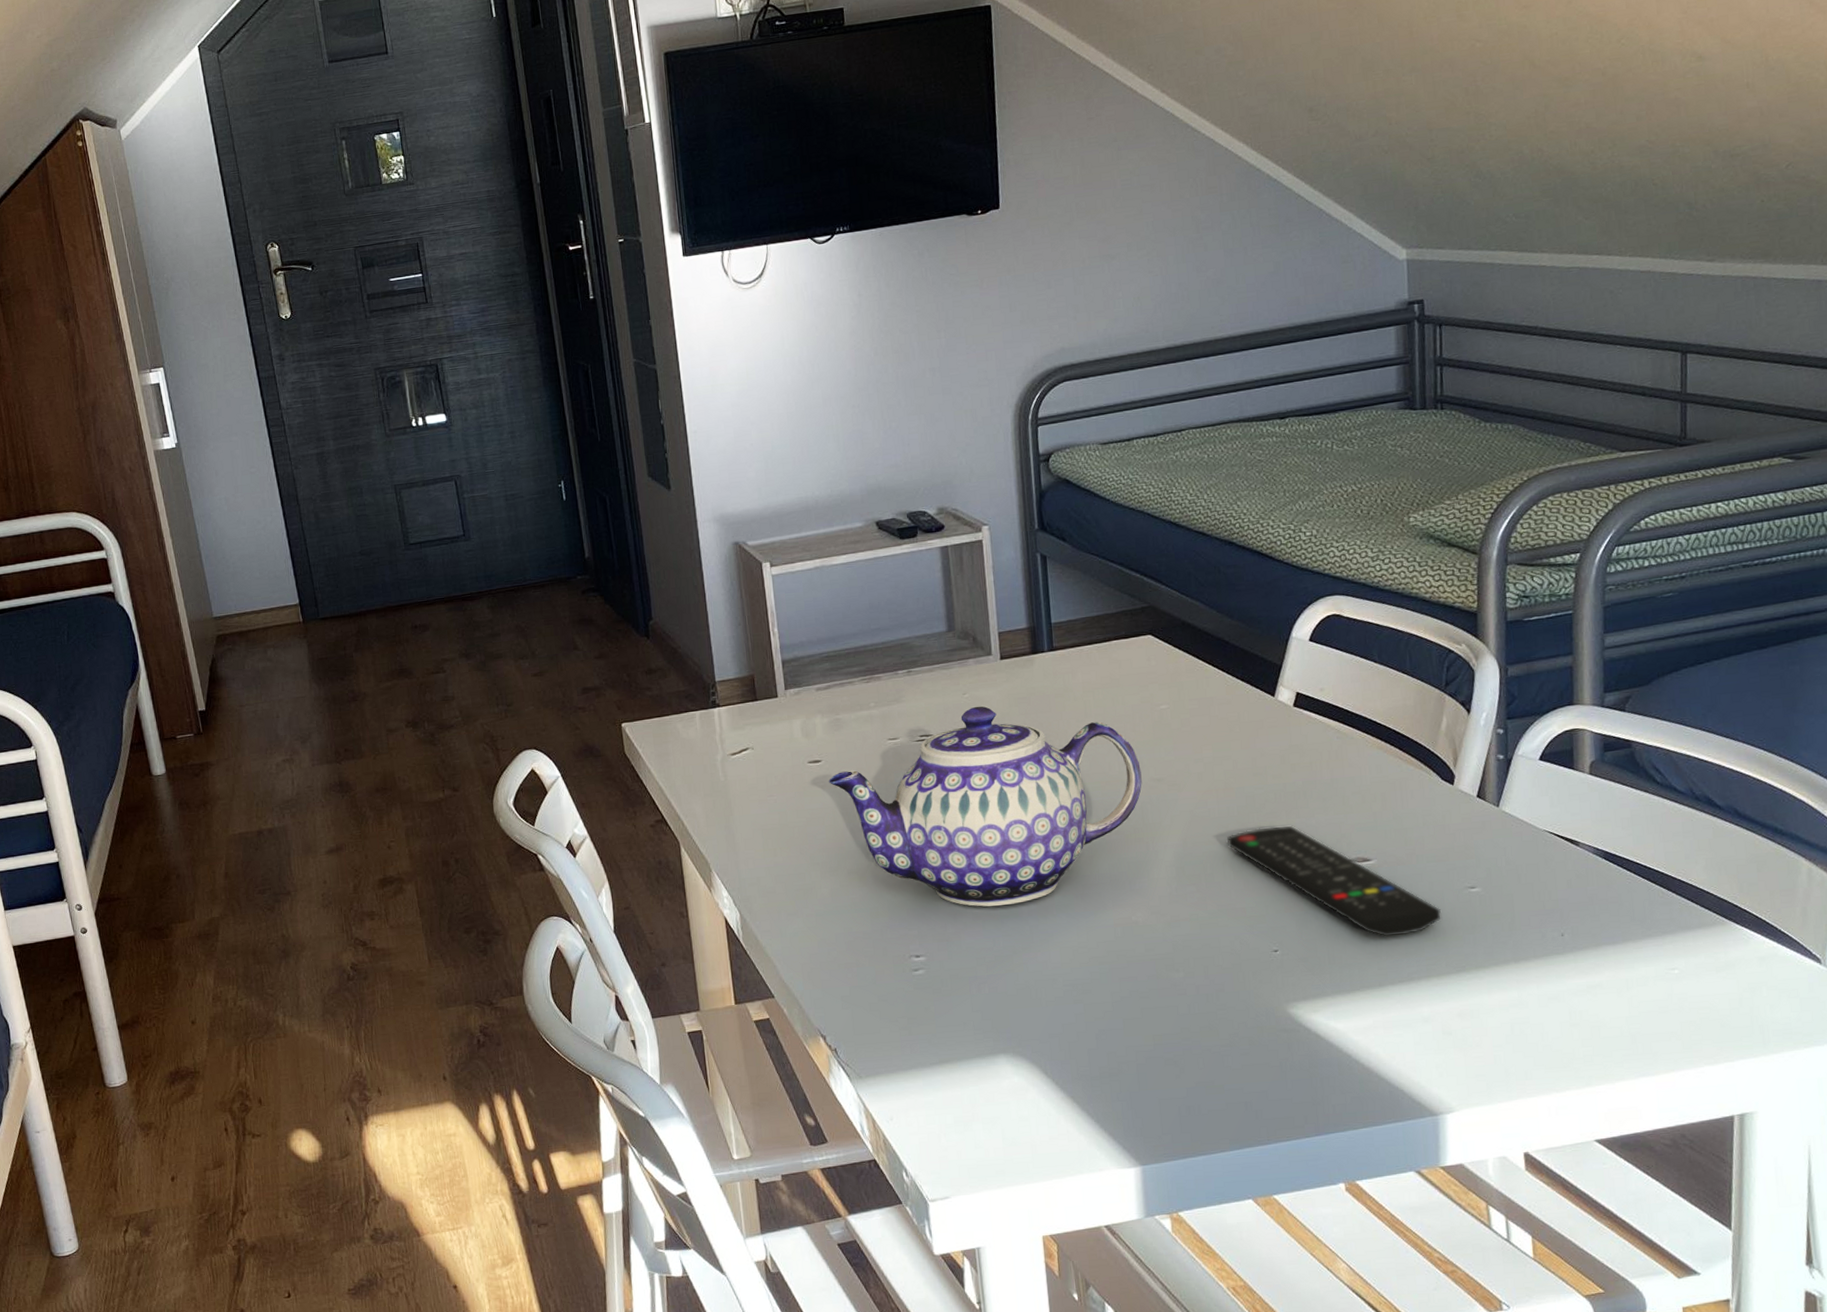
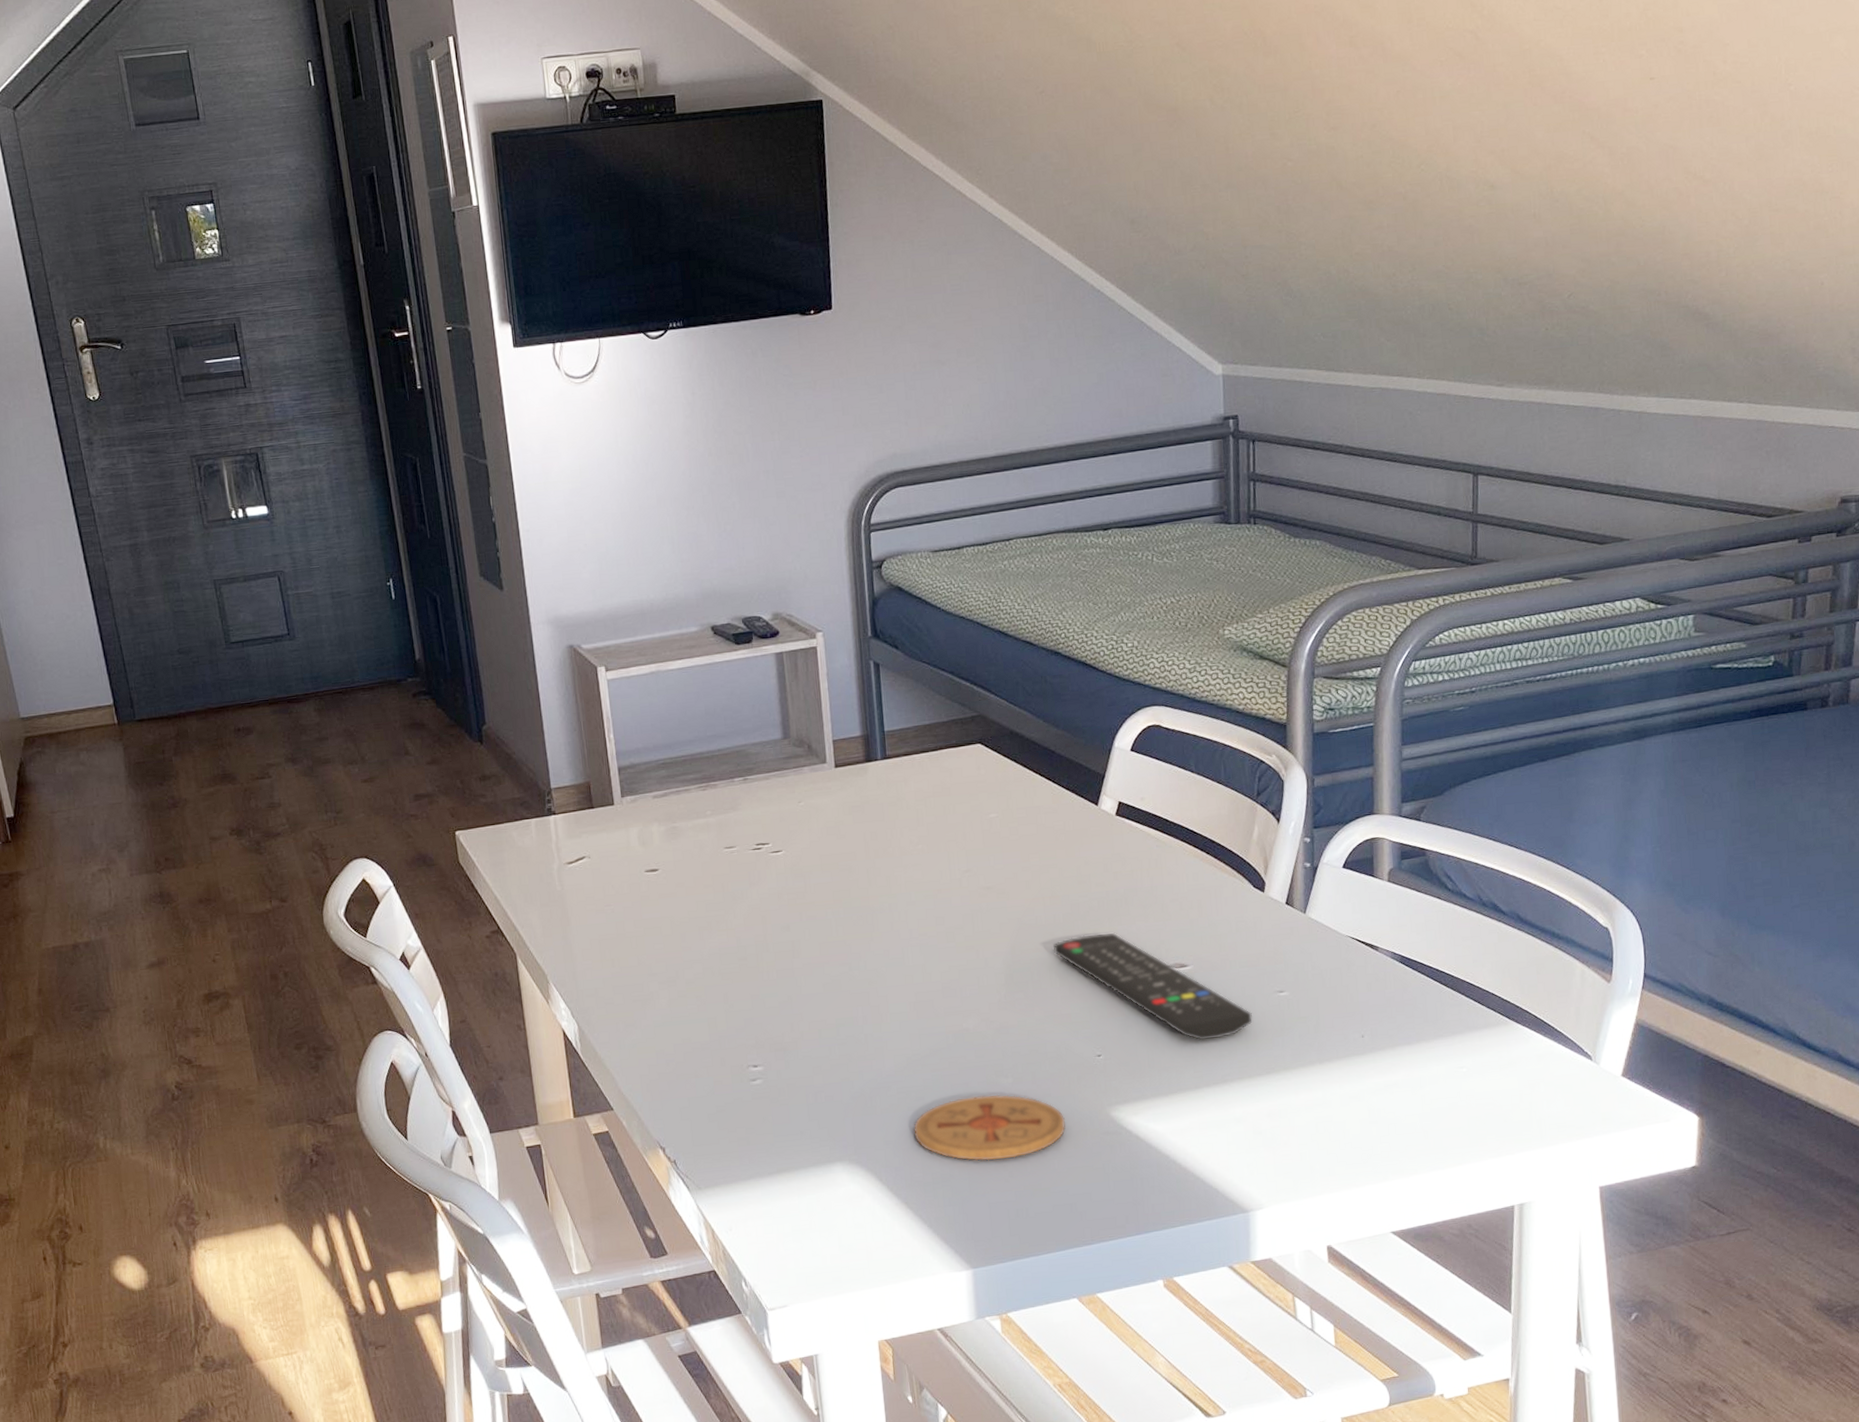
teapot: present [829,706,1142,907] -> none [666,814,973,1016]
coaster: none [1080,989,1240,1056] -> present [913,1094,1066,1161]

